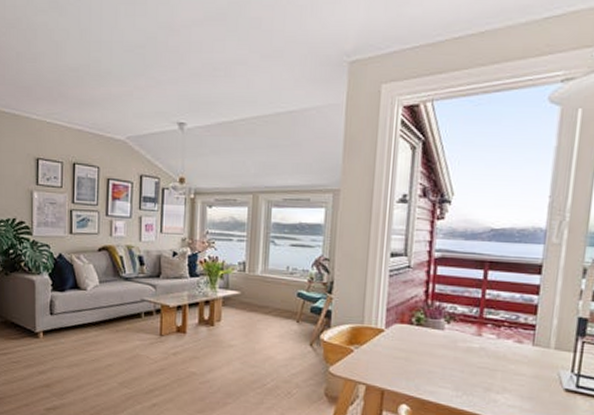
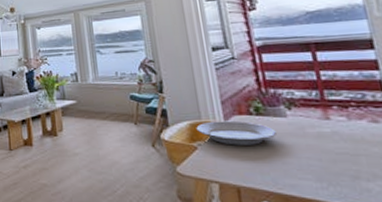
plate: none [356,327,431,353] -> present [196,120,277,145]

